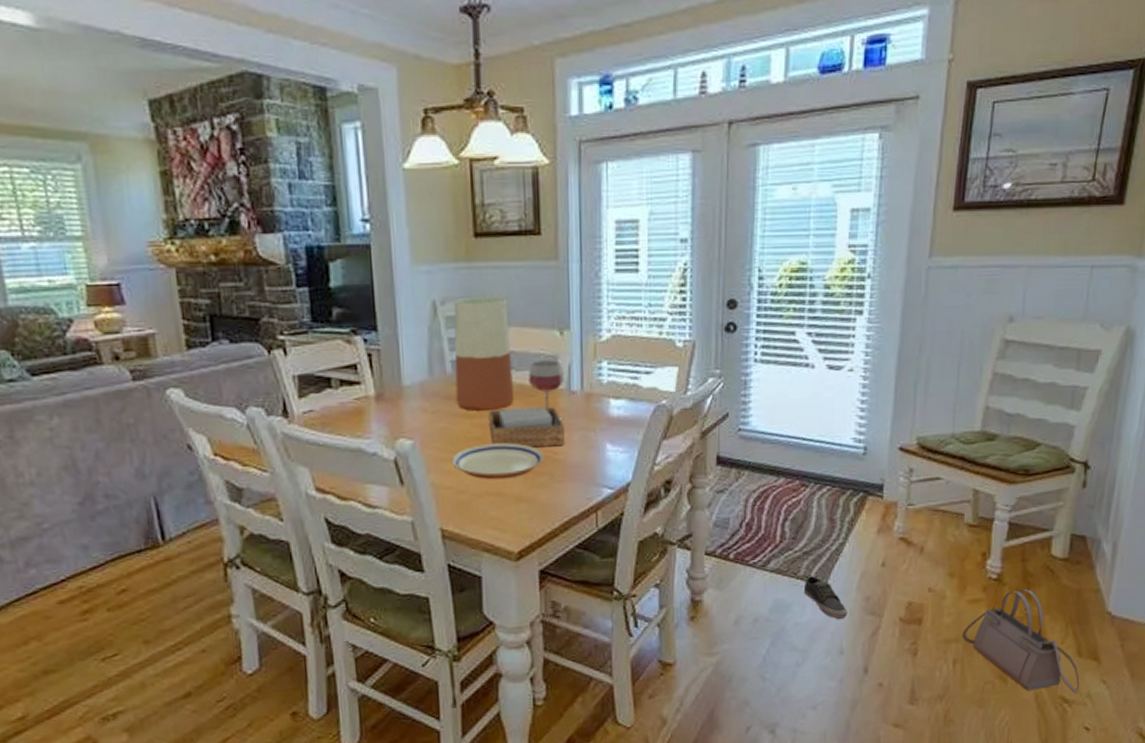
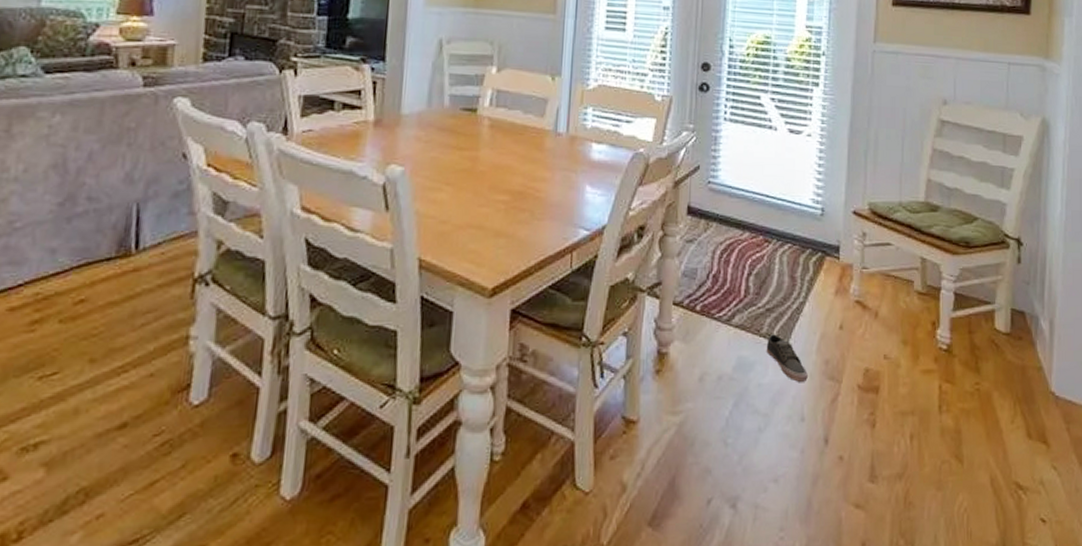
plate: present [451,442,544,480] -> none [438,176,527,213]
vase: present [453,296,513,411] -> none [450,39,508,144]
napkin holder: present [488,406,564,448] -> none [477,143,548,185]
wineglass: present [528,360,564,421] -> none [519,102,552,160]
handbag: present [962,589,1080,695] -> none [917,362,1032,481]

